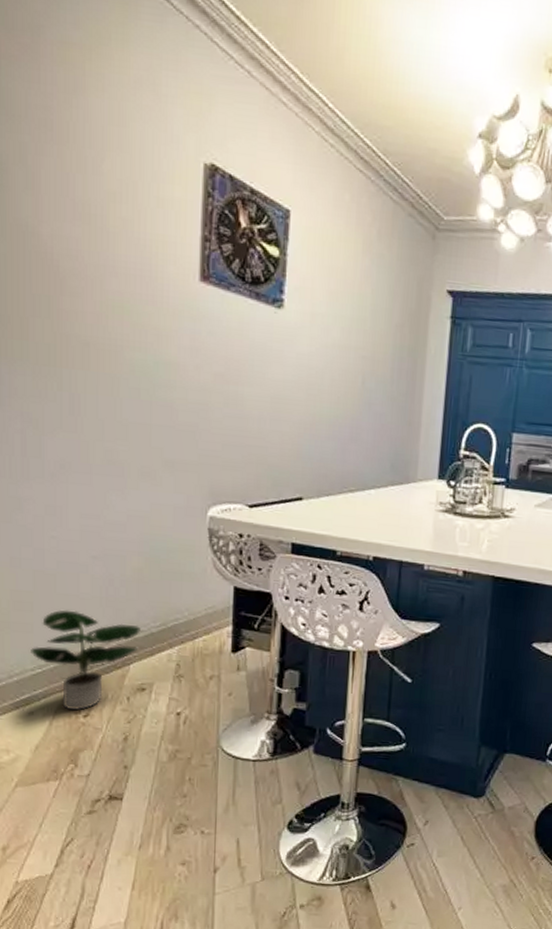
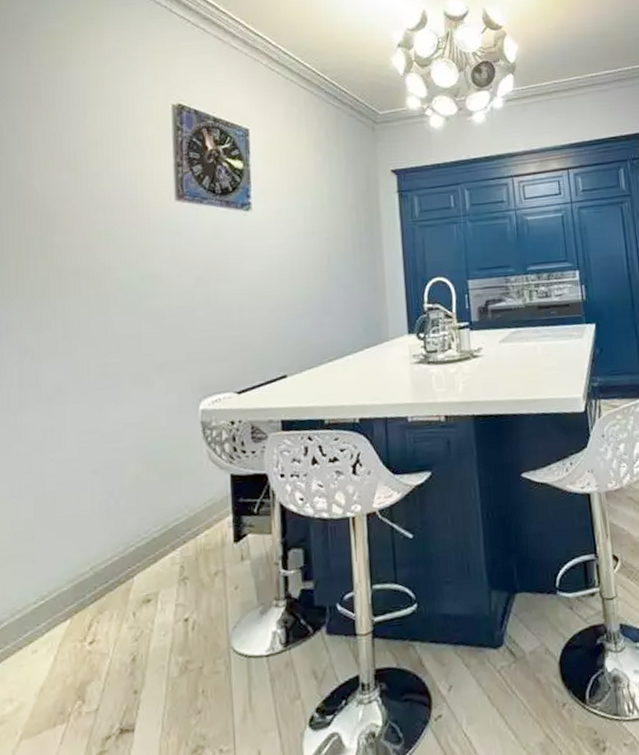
potted plant: present [31,610,142,710] -> none [33,530,144,639]

